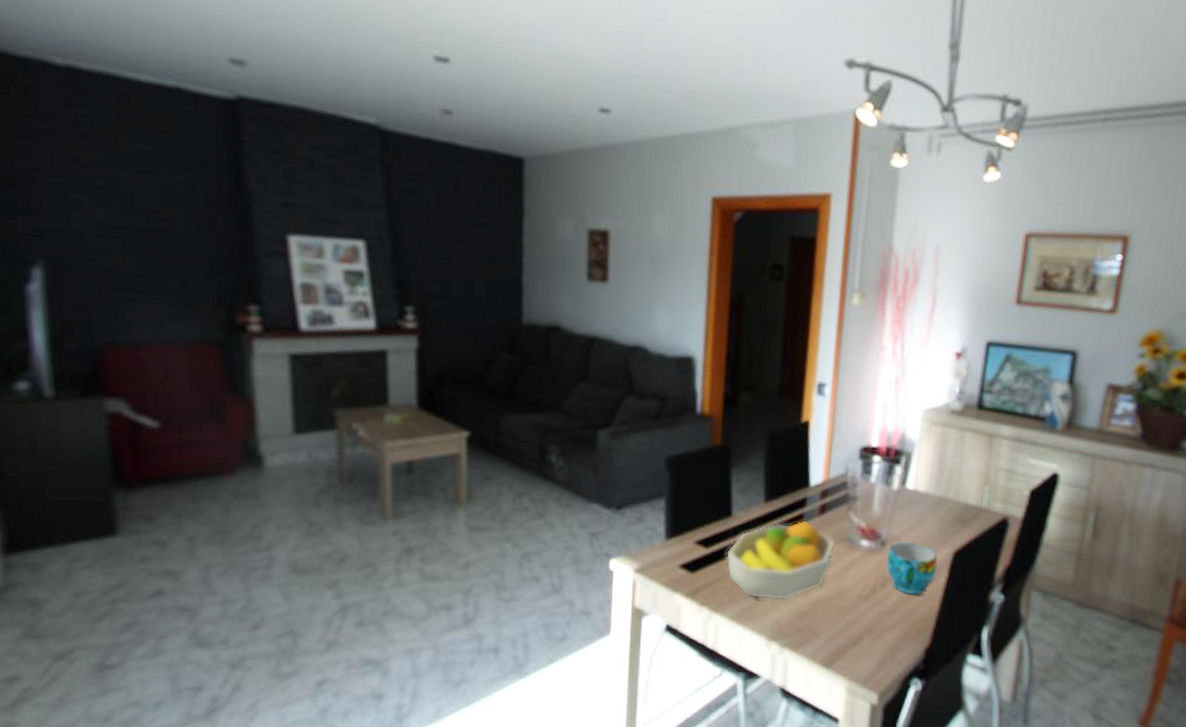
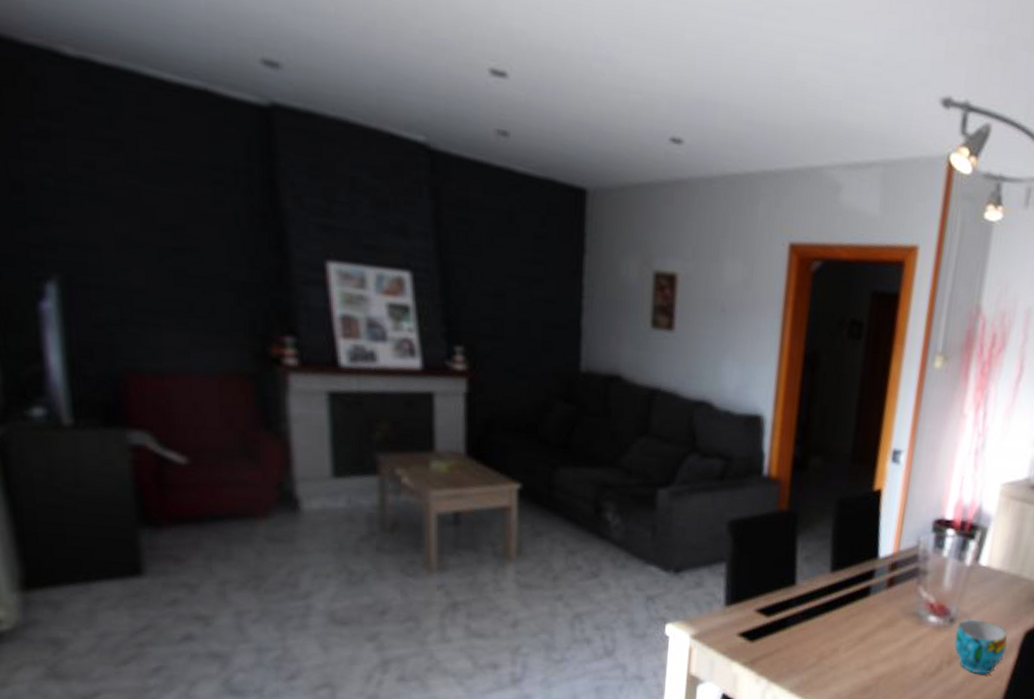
fruit bowl: present [726,520,835,601] -> none [787,592,901,674]

